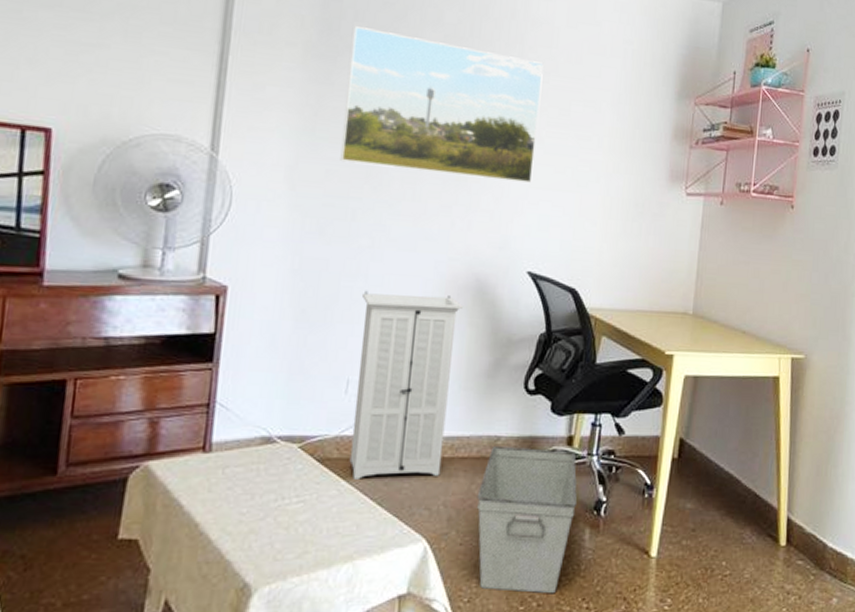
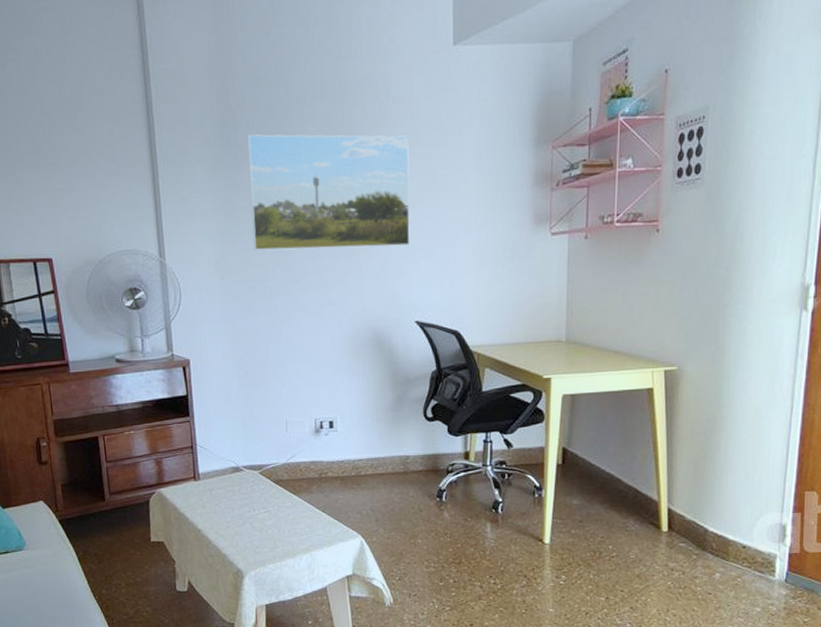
storage cabinet: present [349,290,463,480] -> none [287,348,366,494]
storage bin: present [477,445,578,594] -> none [396,463,478,573]

